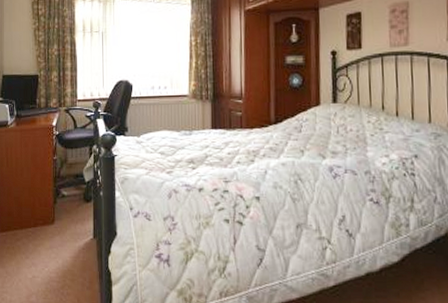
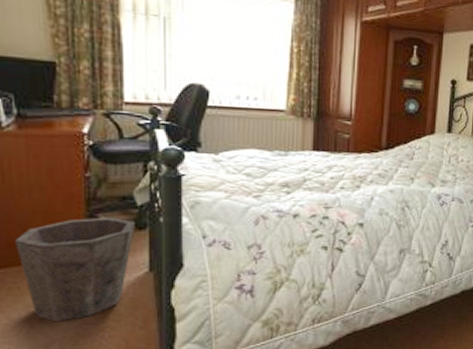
waste bin: none [13,191,85,278] -> present [16,217,136,322]

